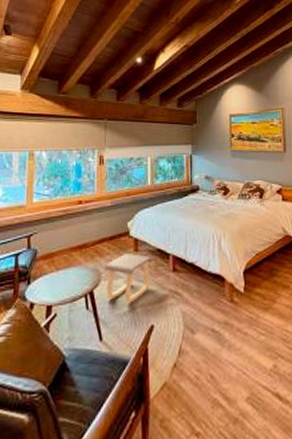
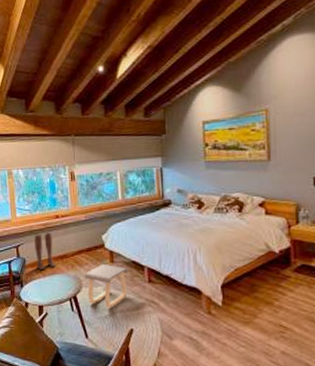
boots: none [49,219,74,264] -> present [34,232,56,271]

